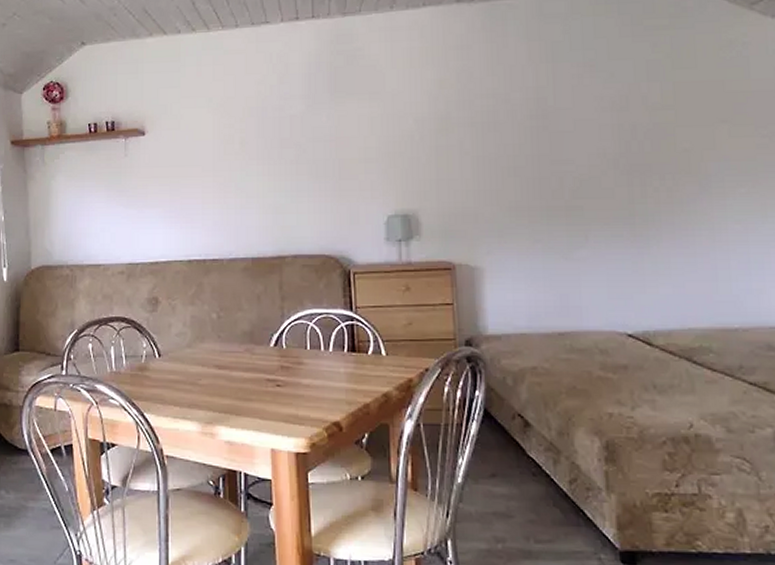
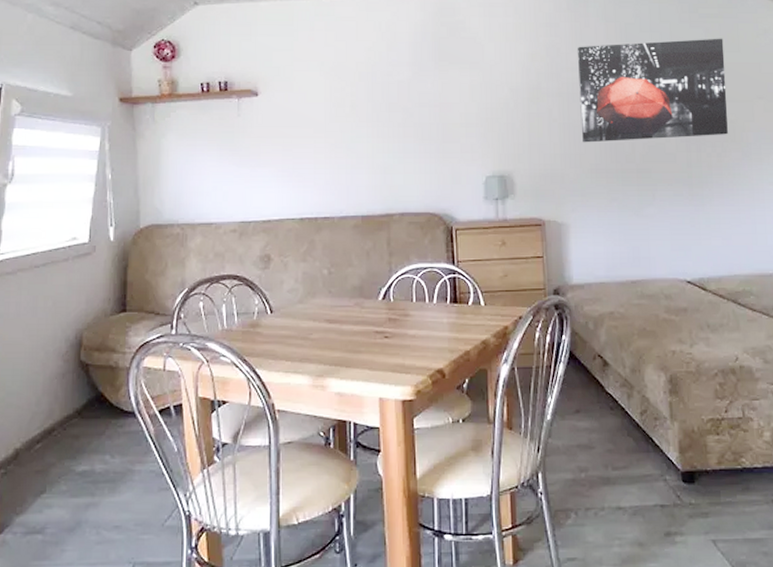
wall art: none [493,53,681,178] -> present [577,38,728,143]

